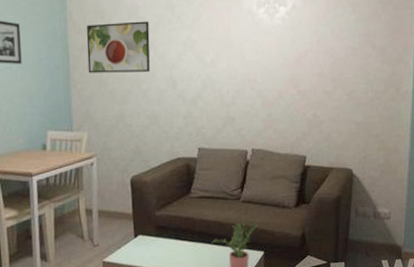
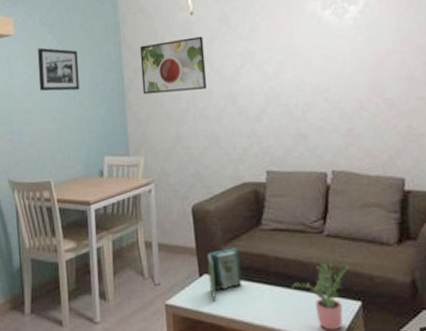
book: none [142,213,171,257] -> present [207,248,242,301]

